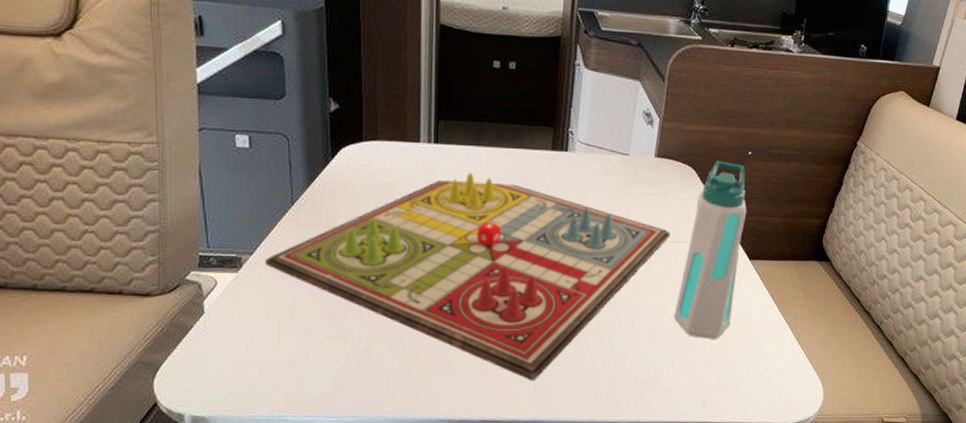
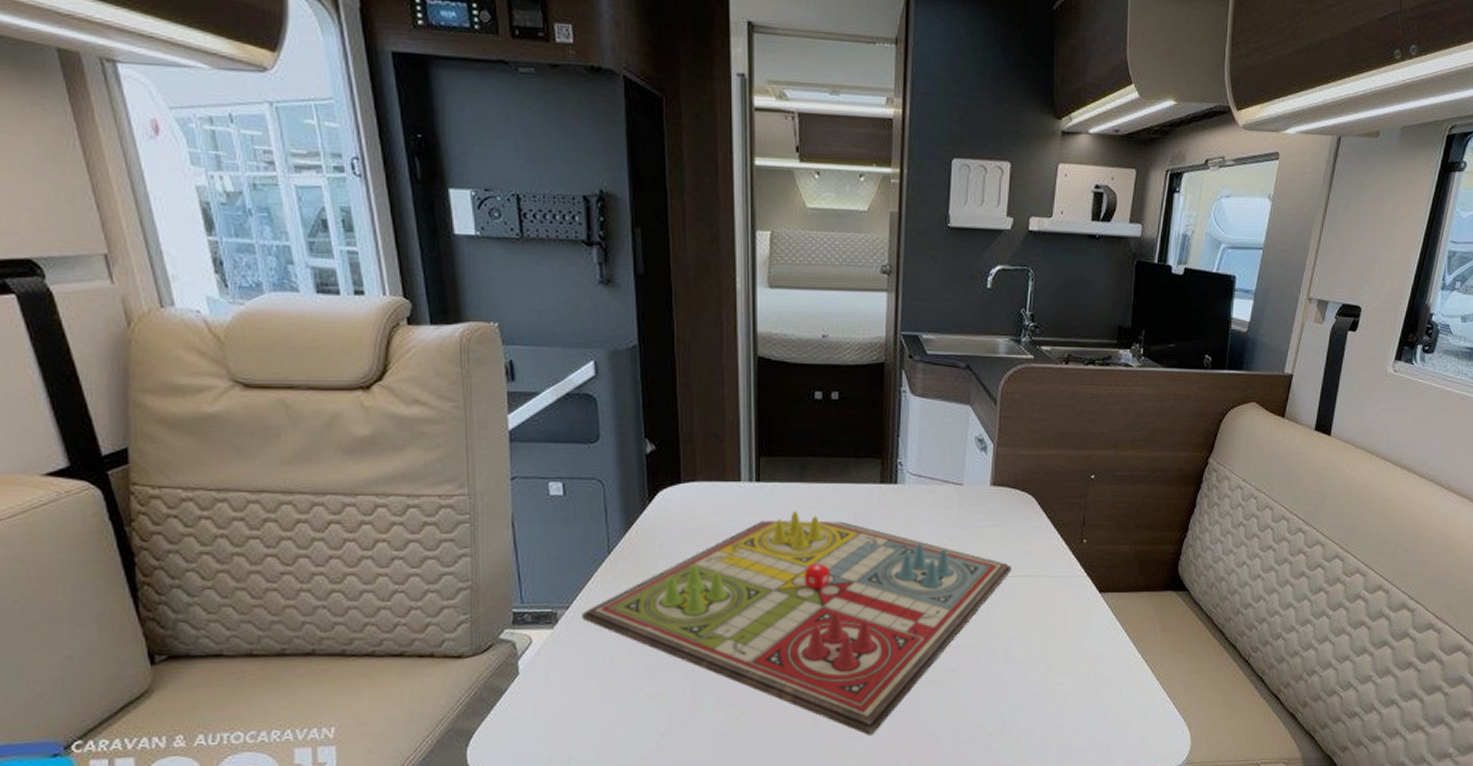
water bottle: present [674,161,747,339] -> none [1021,486,1094,683]

